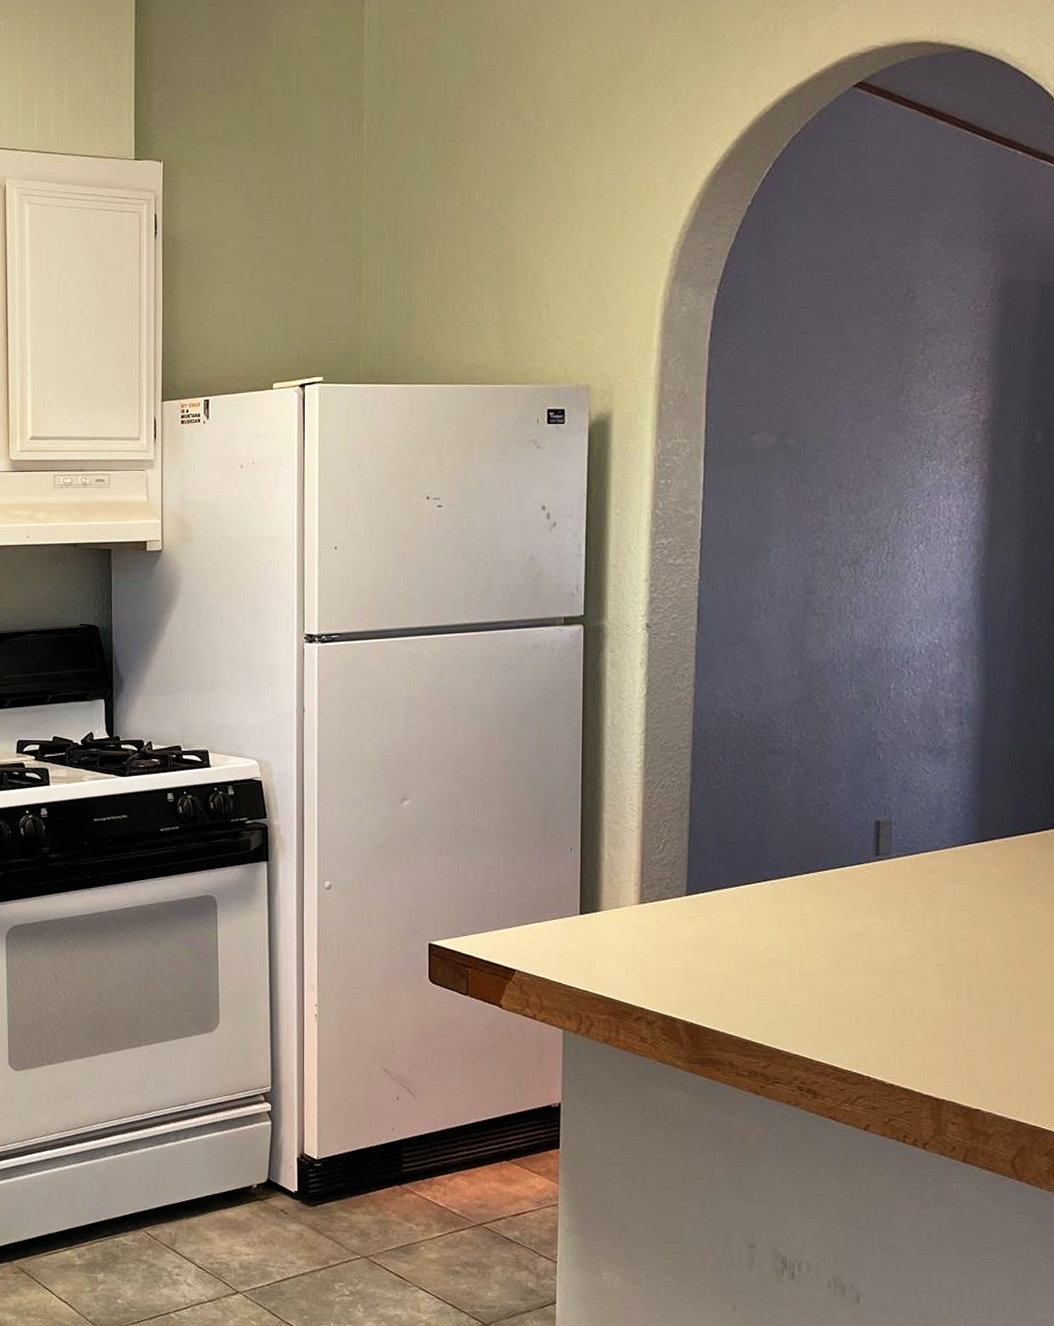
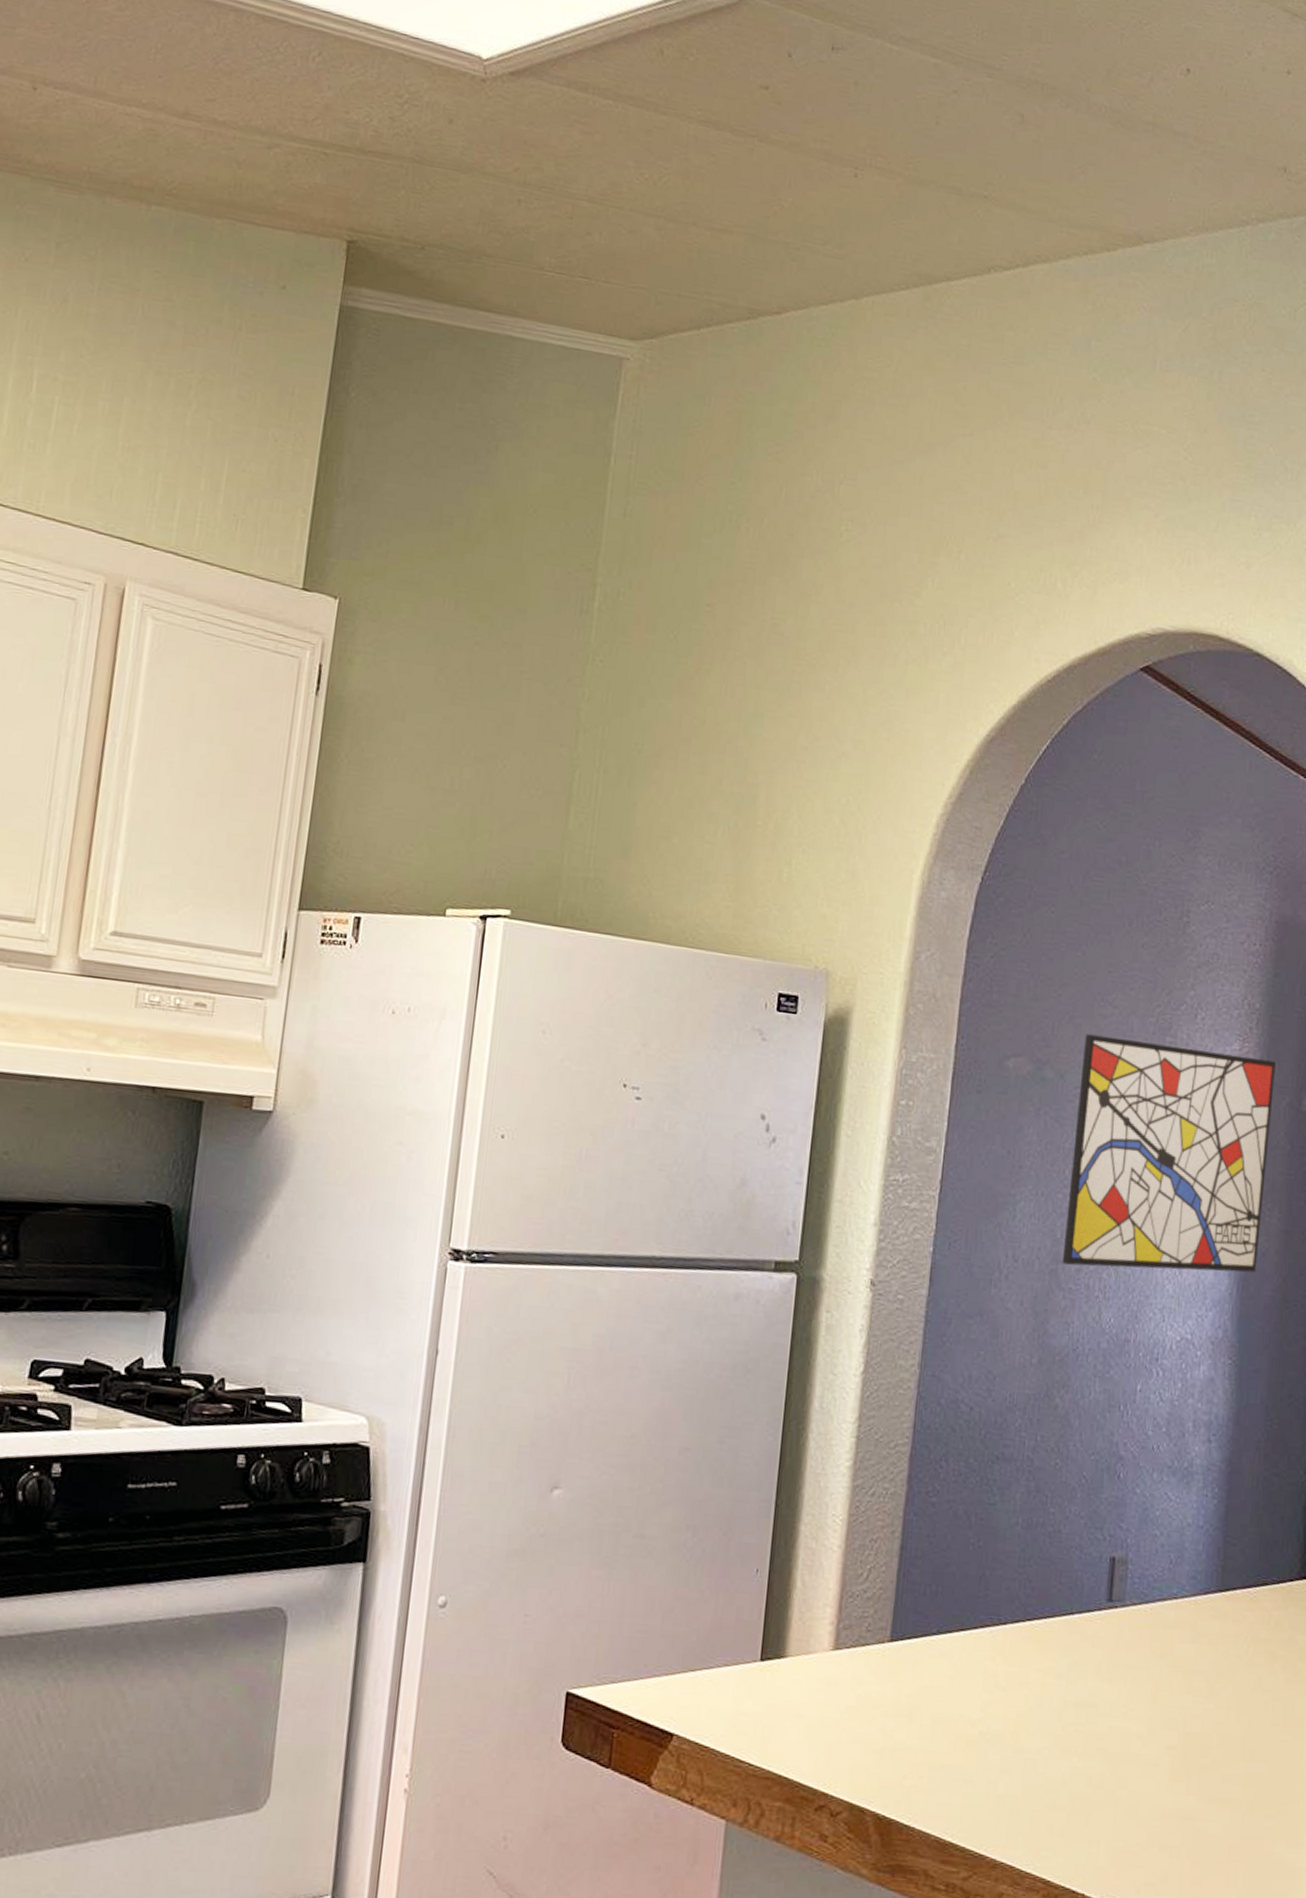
wall art: none [814,403,1007,594] -> present [1062,1034,1276,1273]

